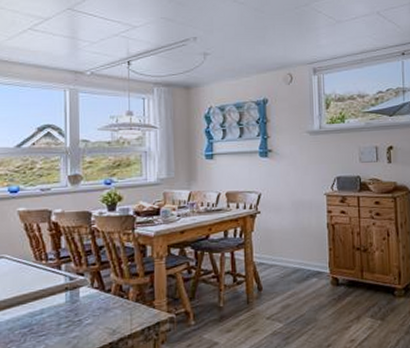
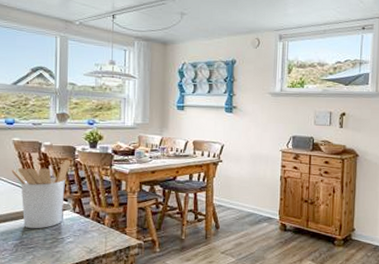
utensil holder: none [17,227,86,313] -> present [11,160,70,229]

